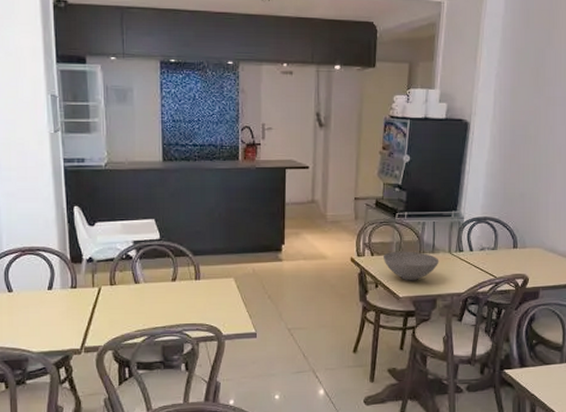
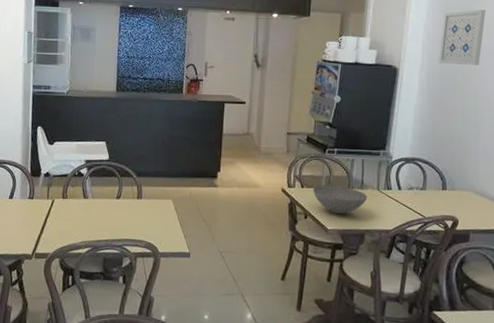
wall art: none [511,54,558,116] -> present [439,9,486,65]

